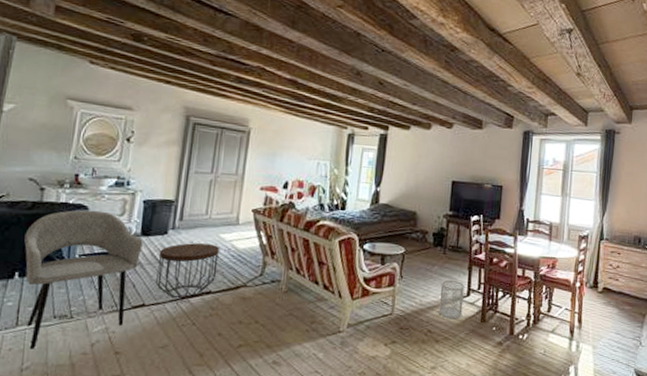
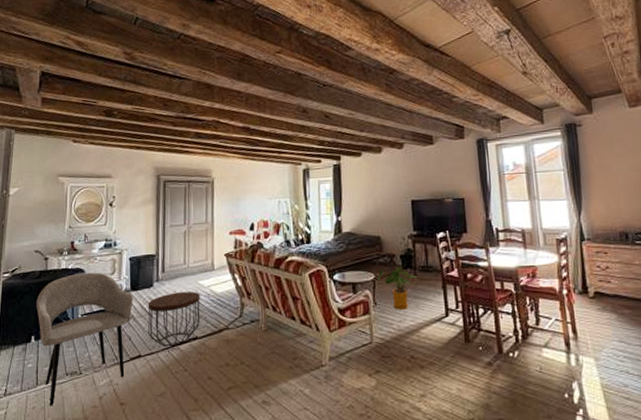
house plant: none [407,243,446,286] -> present [377,266,418,310]
wastebasket: present [438,279,465,320] -> none [416,301,444,343]

